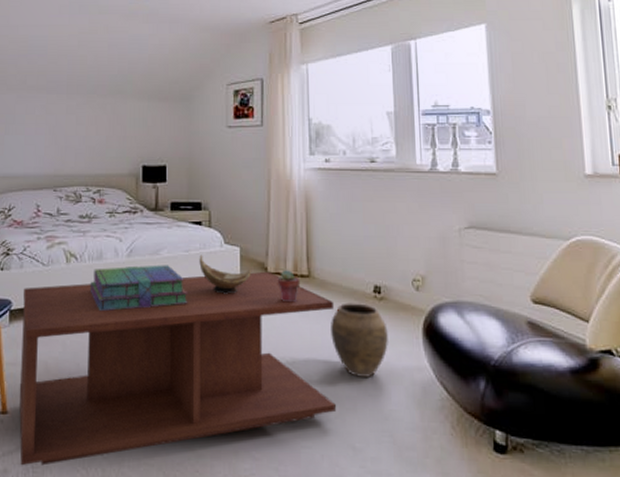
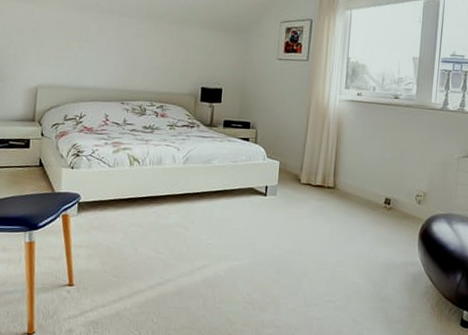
coffee table: present [19,271,336,466] -> none [83,182,352,327]
stack of books: present [89,265,188,312] -> none [149,171,233,208]
decorative bowl: present [199,254,252,294] -> none [244,165,288,199]
potted succulent: present [277,270,301,303] -> none [307,182,327,208]
vase: present [331,303,388,377] -> none [347,210,392,269]

